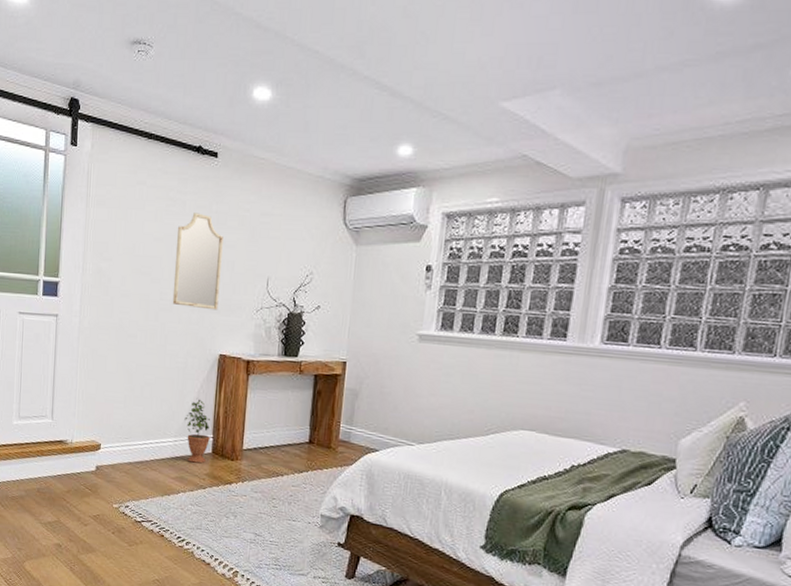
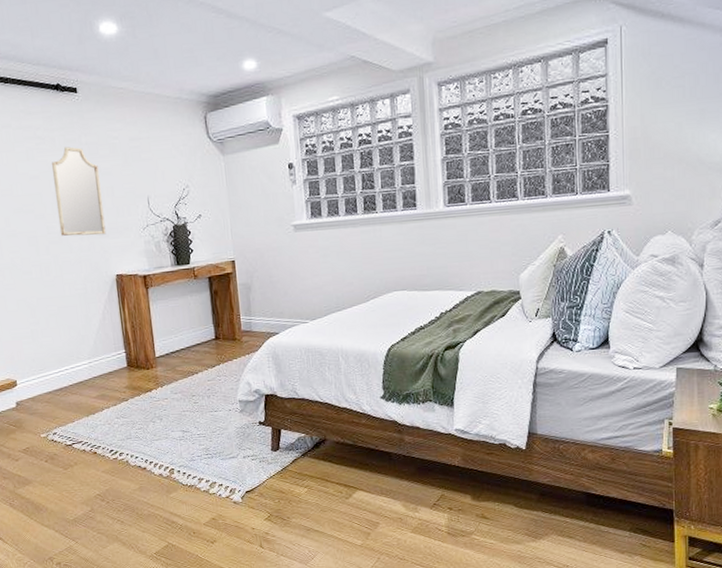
potted plant: present [184,398,210,464] -> none [94,319,124,379]

